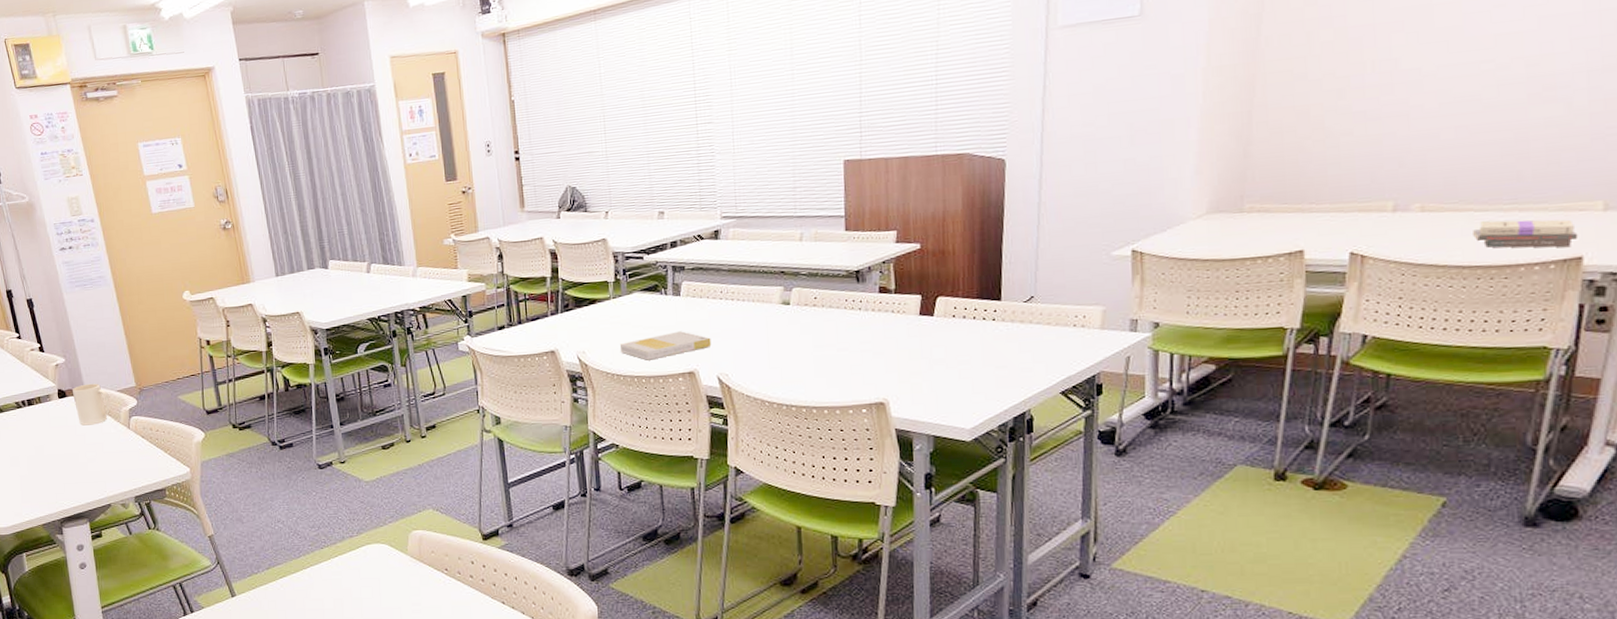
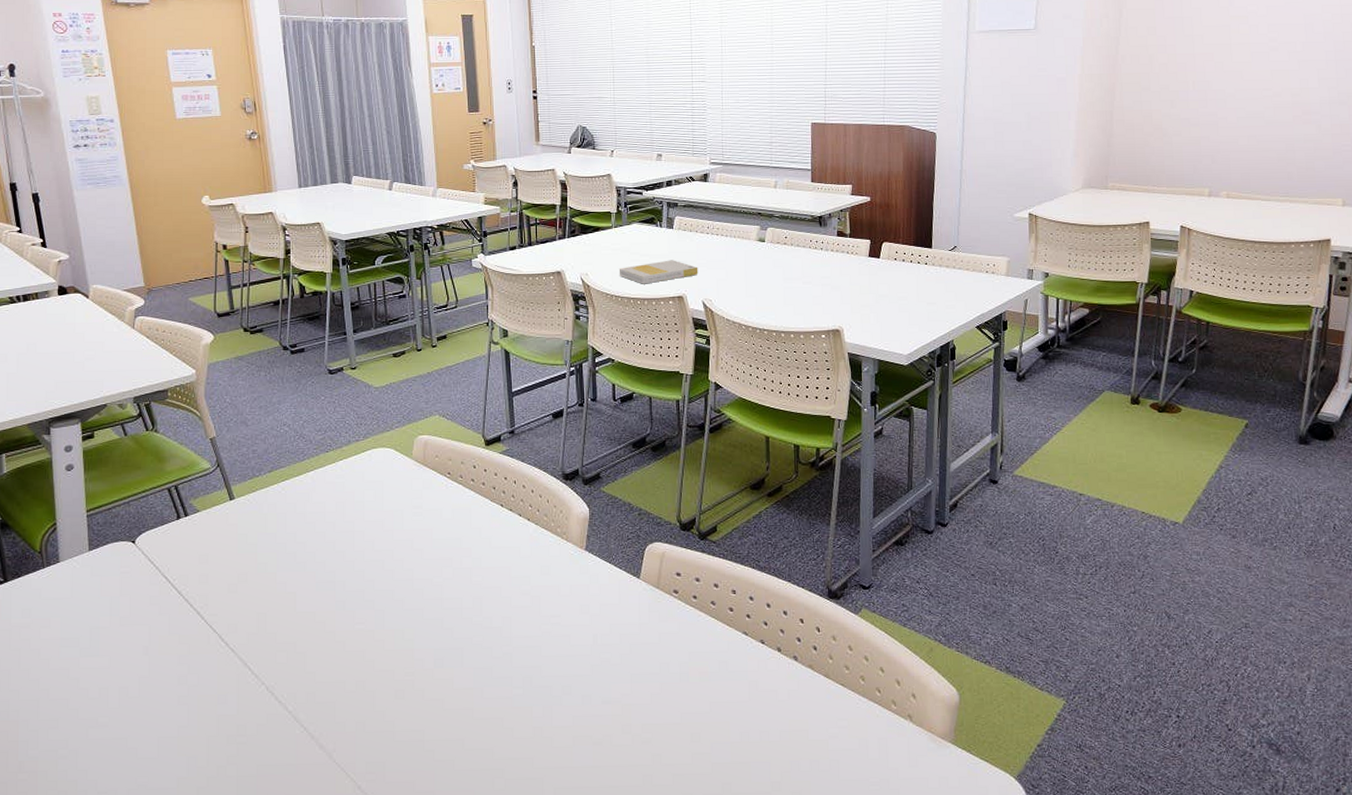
mug: present [72,383,111,426] -> none [74,281,115,324]
books: present [1471,219,1579,248] -> none [1260,208,1328,232]

